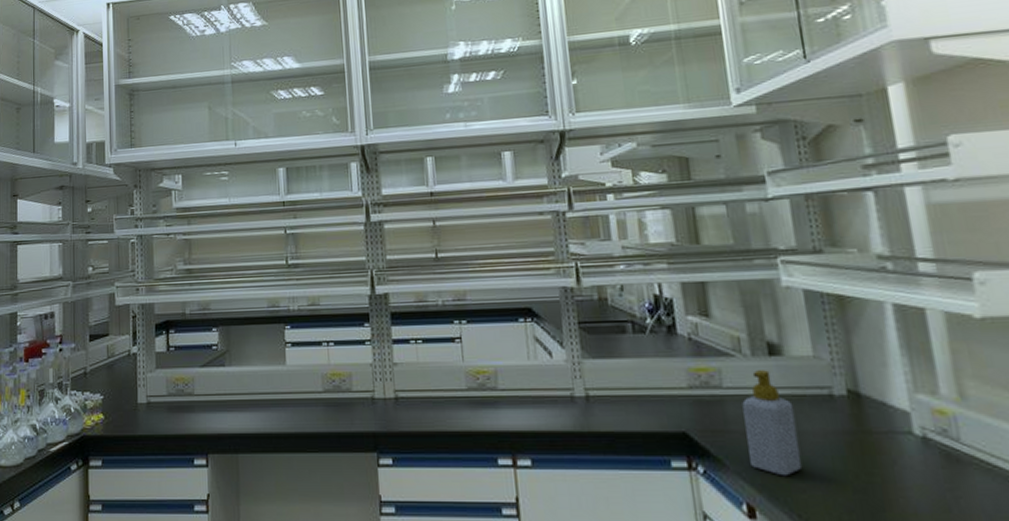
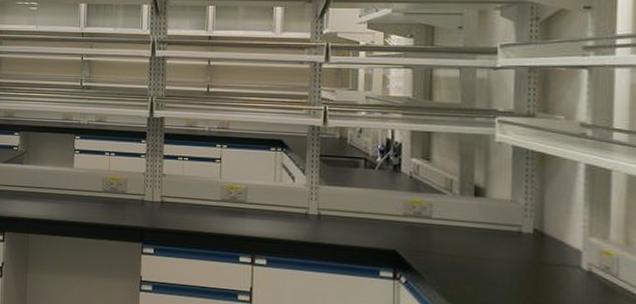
soap bottle: present [742,370,803,477] -> none [444,207,487,292]

